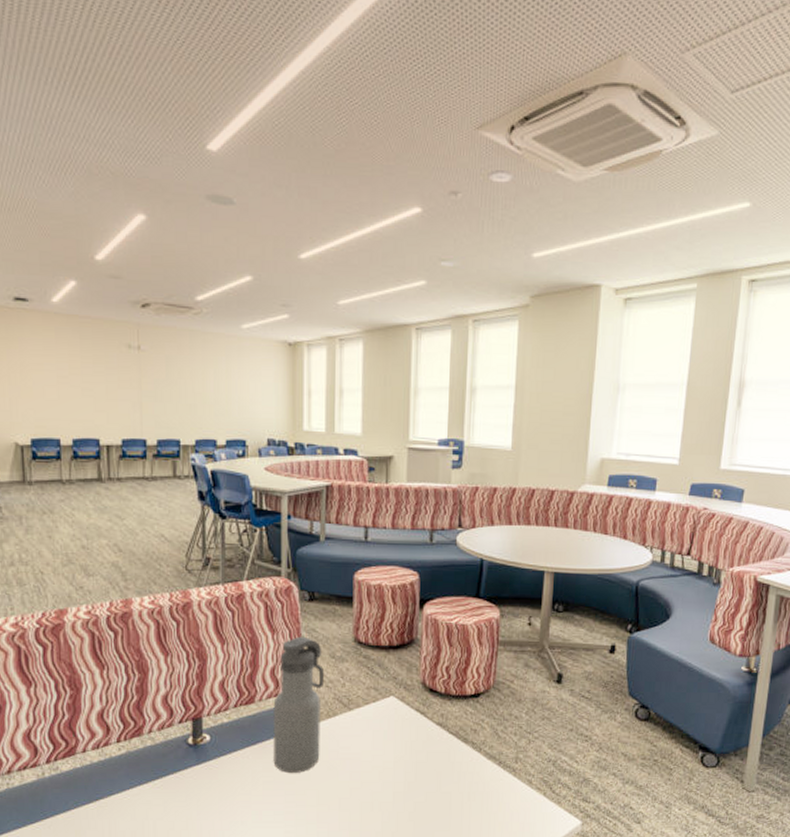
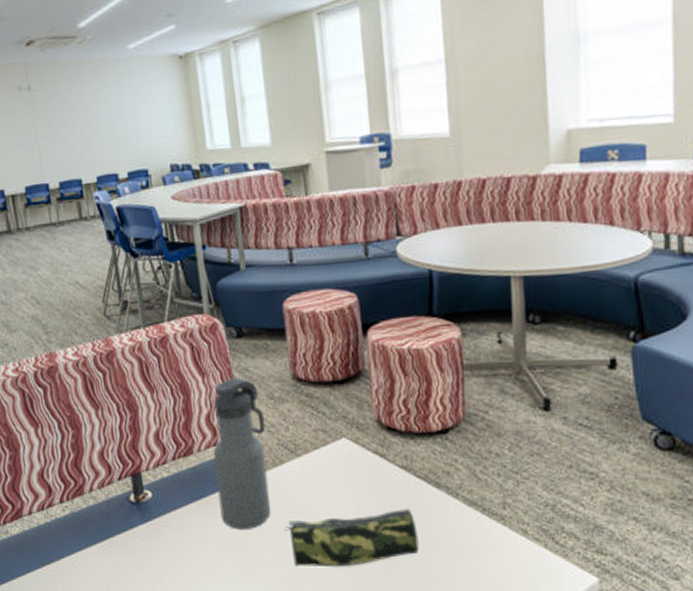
pencil case: none [329,760,444,809] -> present [284,509,419,567]

